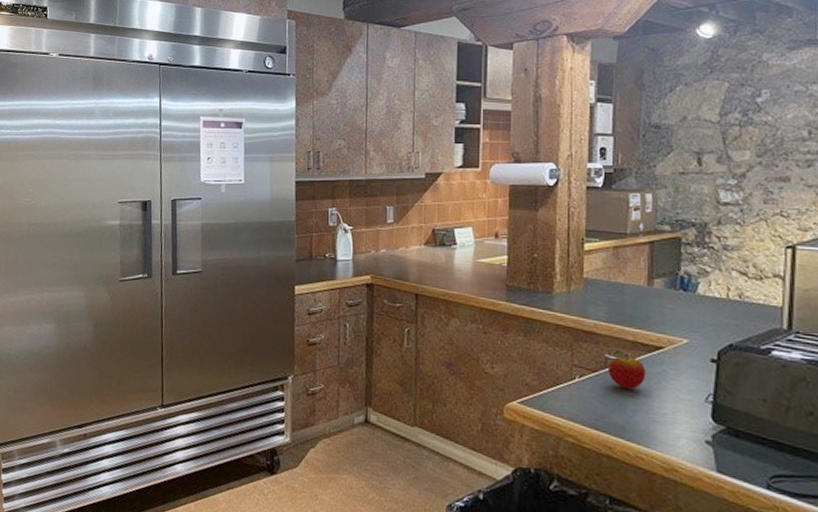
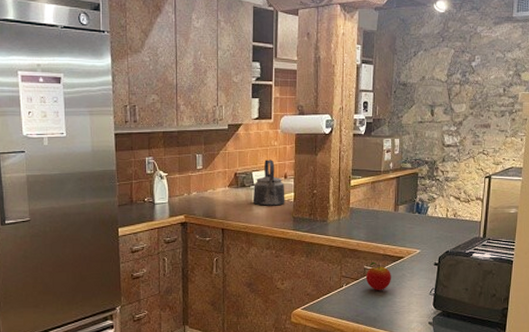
kettle: none [454,215,496,271] -> present [252,160,285,206]

